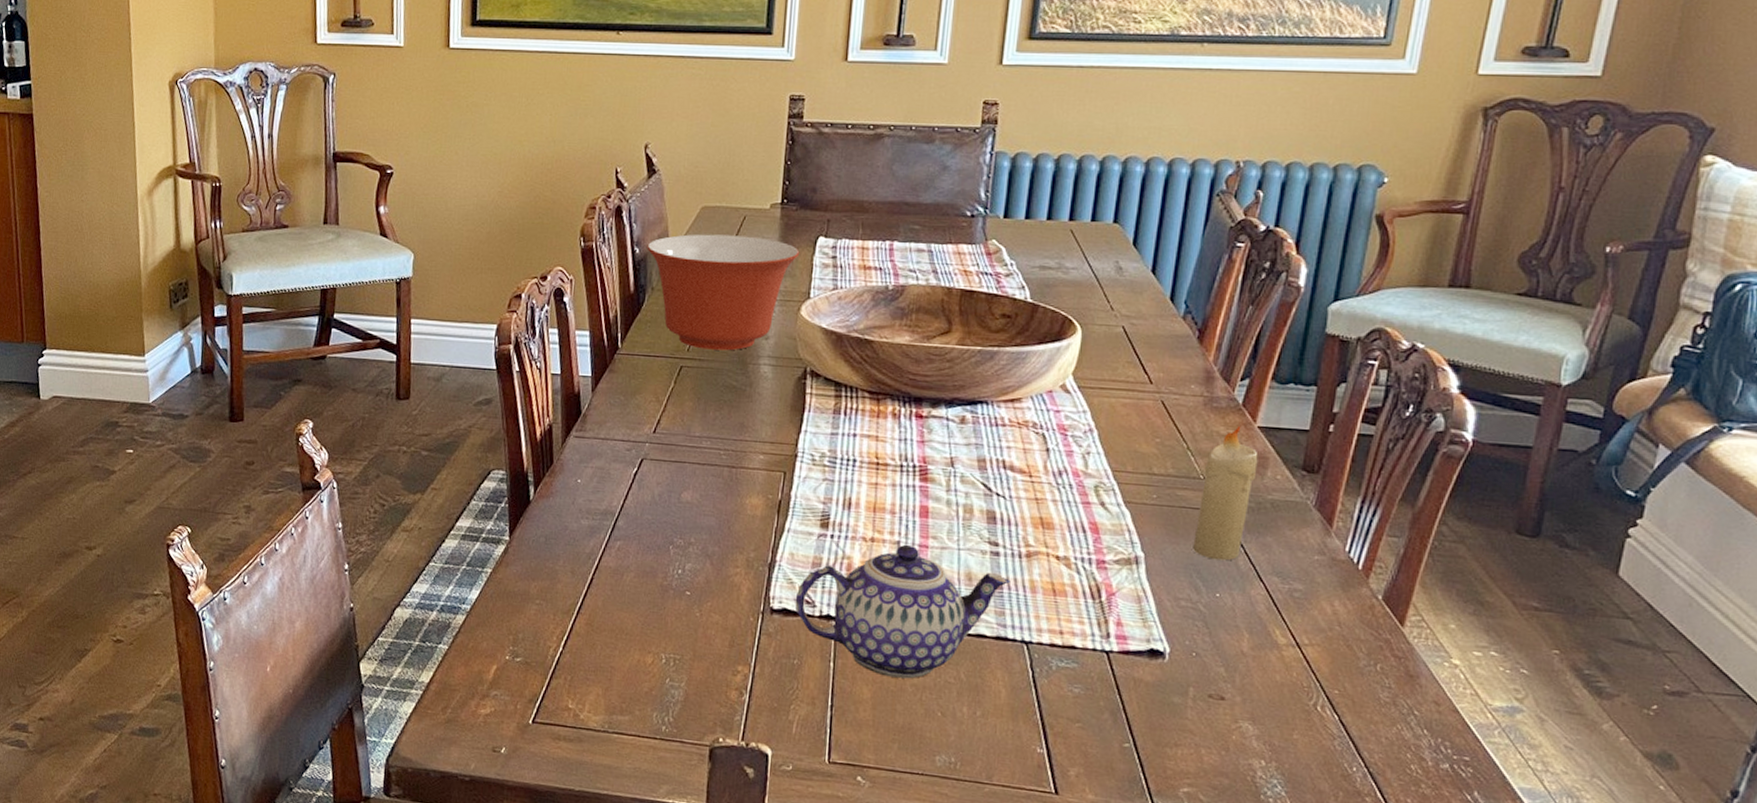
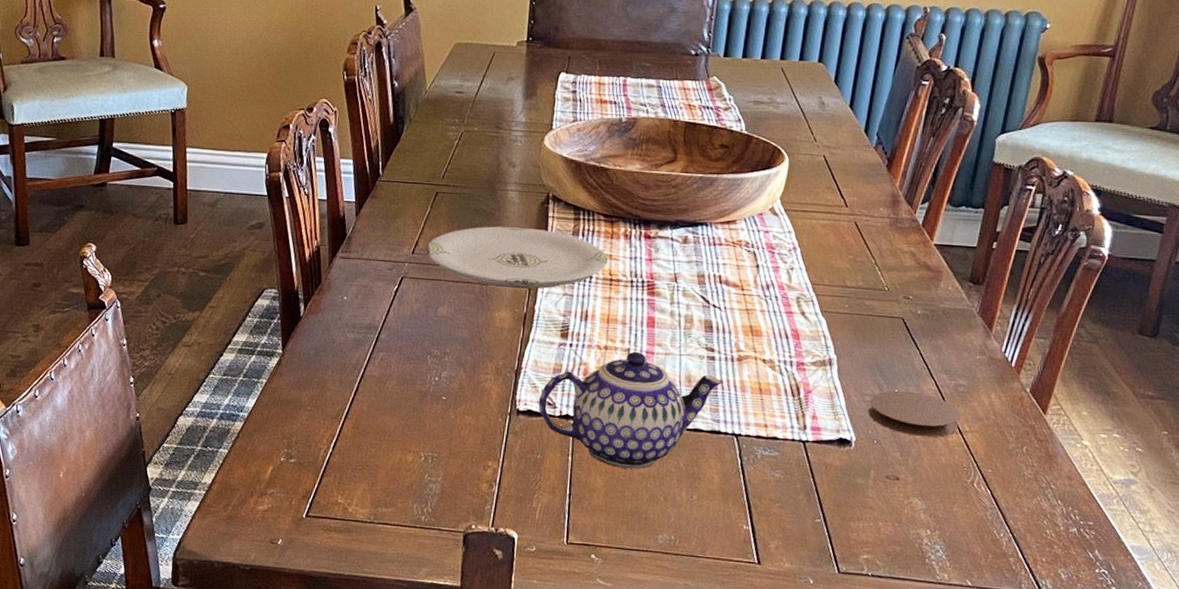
mixing bowl: present [647,234,800,351] -> none [405,69,544,178]
plate: none [668,403,875,474] -> present [426,226,609,289]
coaster: none [1184,594,1298,651] -> present [868,390,961,438]
candle: present [1193,426,1258,561] -> none [877,244,934,361]

